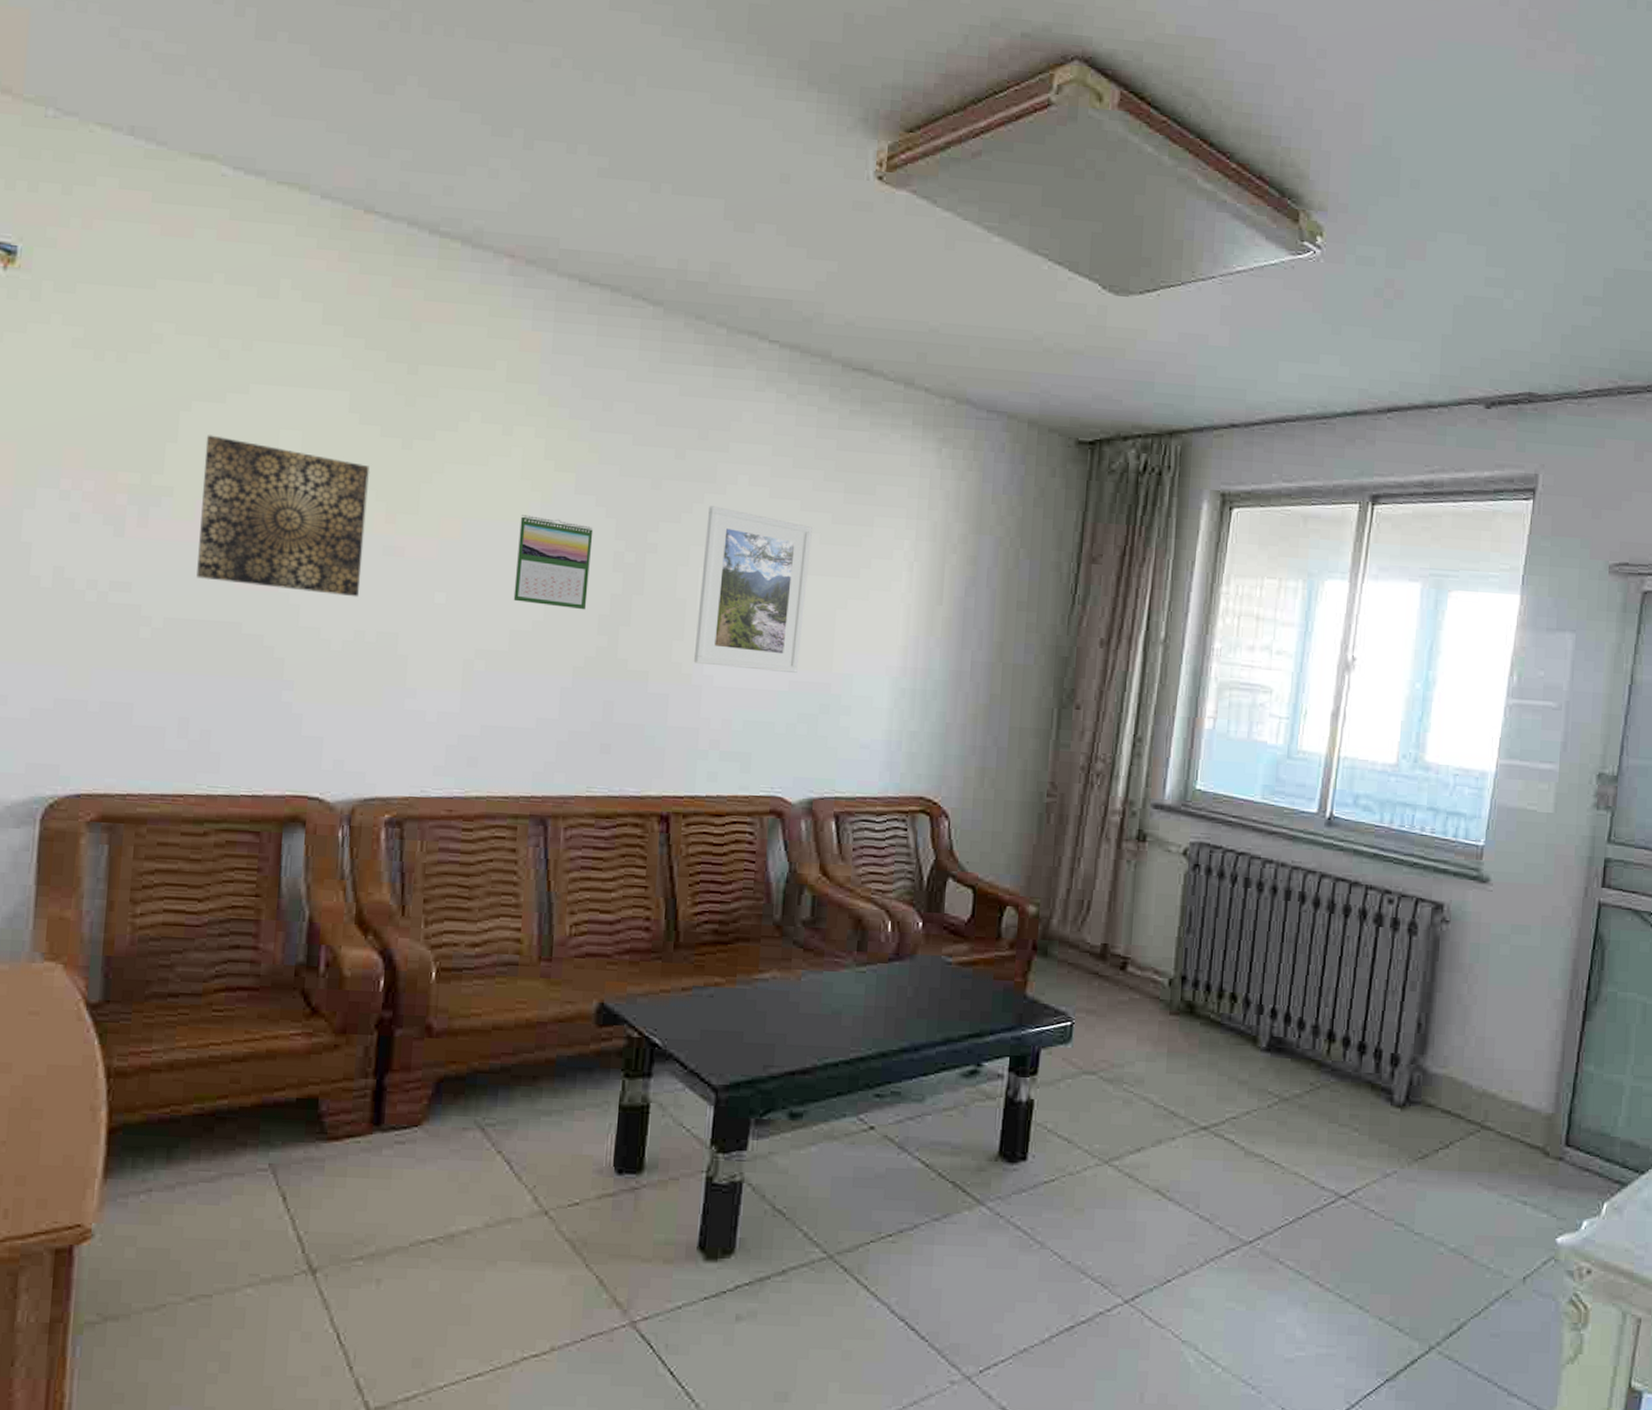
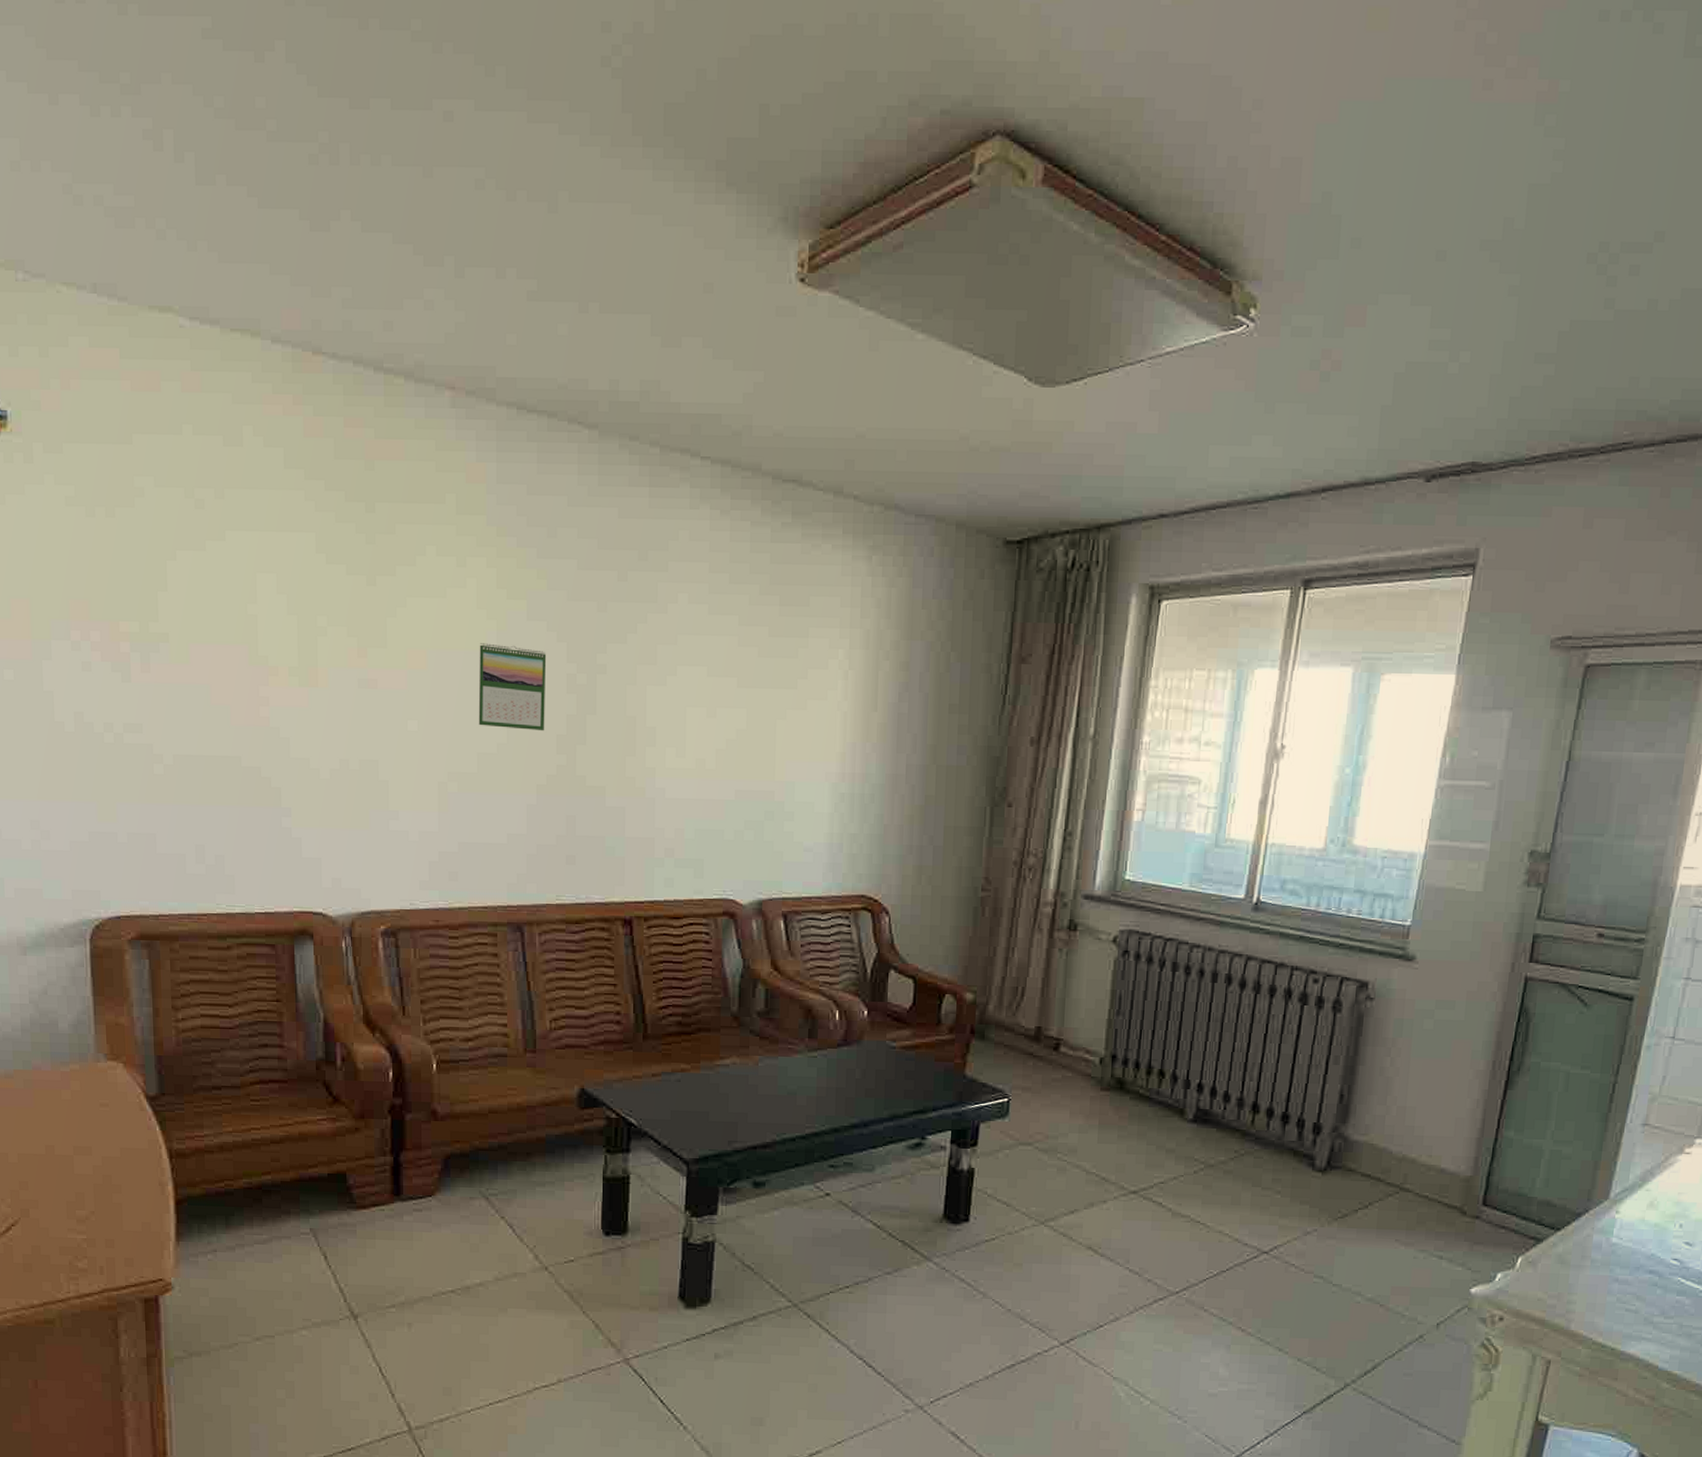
wall art: present [196,435,369,598] -> none [192,582,341,729]
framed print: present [693,506,812,673] -> none [646,625,751,782]

